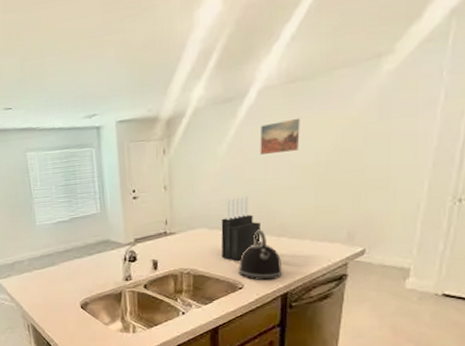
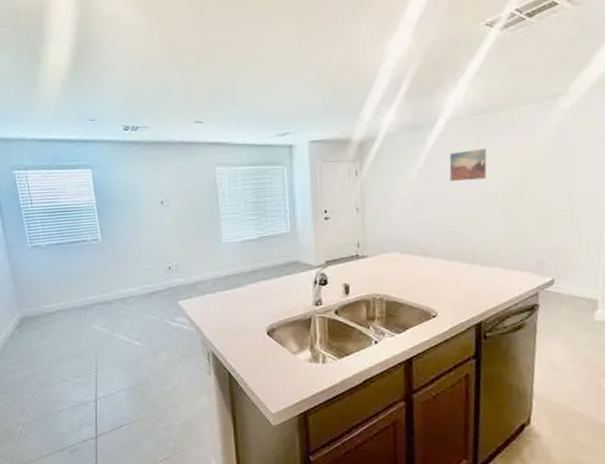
knife block: present [221,195,261,261] -> none [413,220,453,287]
kettle: present [238,229,283,281] -> none [431,256,476,309]

